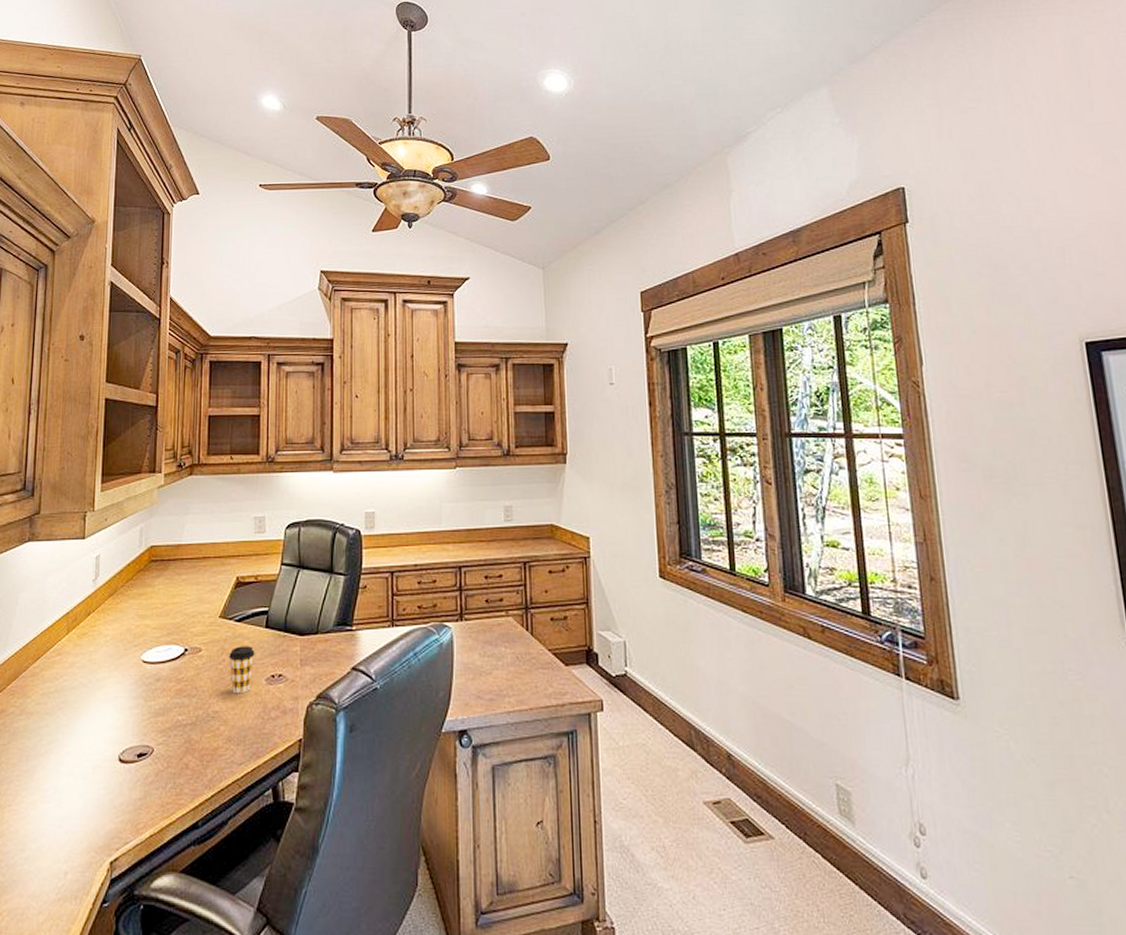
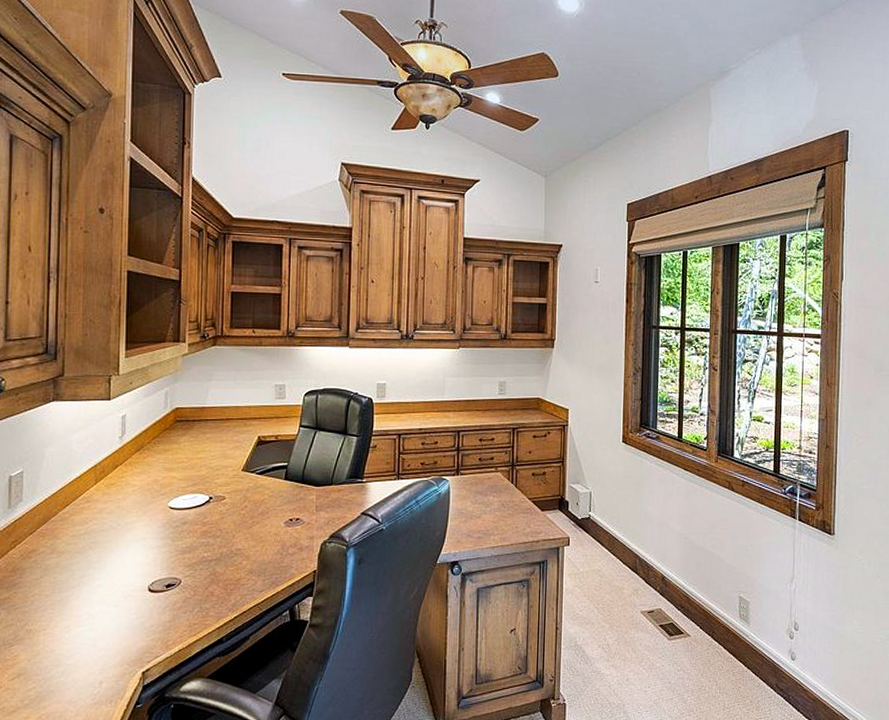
coffee cup: present [229,646,255,694] -> none [251,495,275,535]

